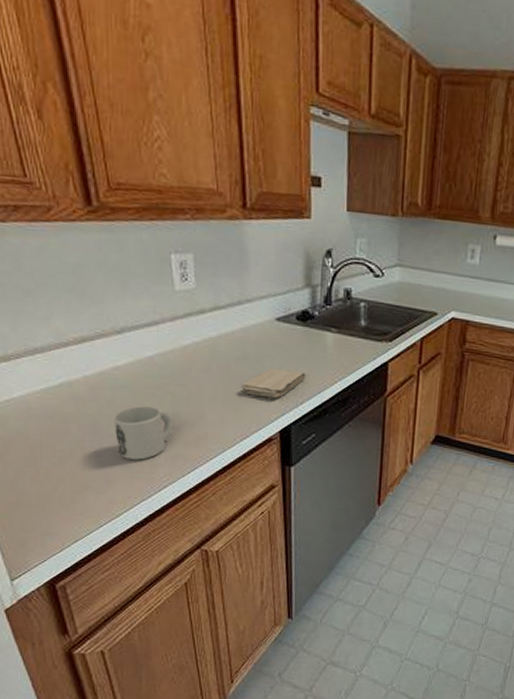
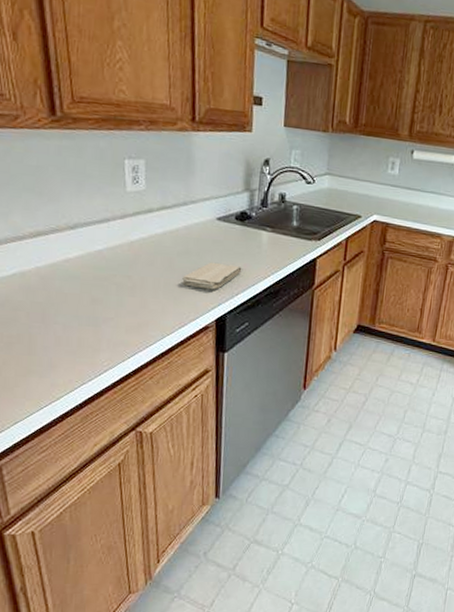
mug: present [113,406,174,460] -> none [61,295,118,346]

